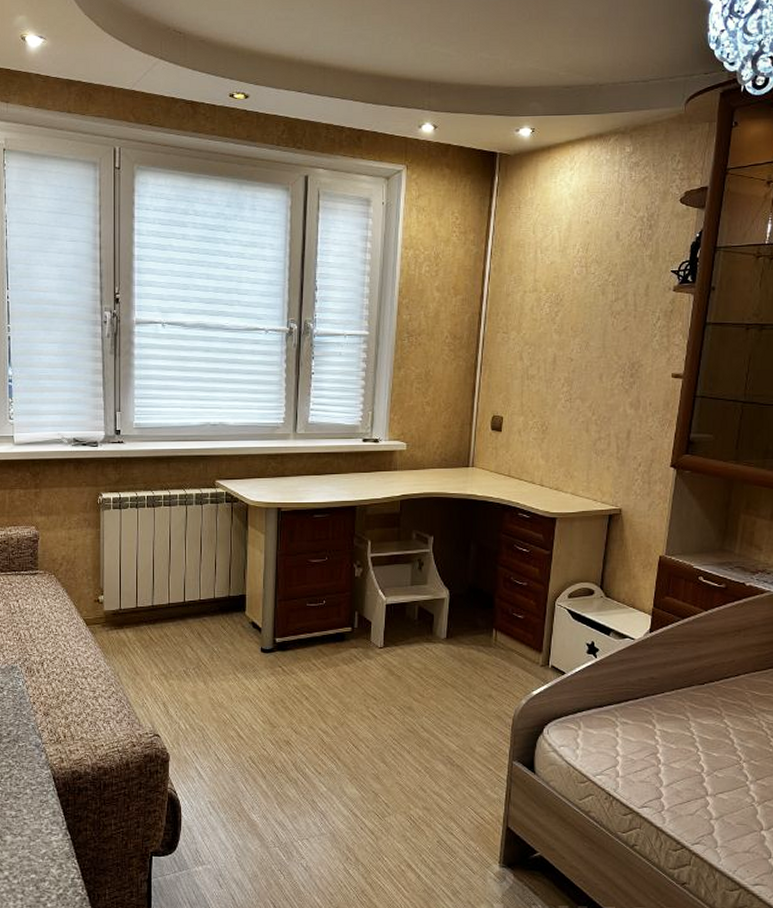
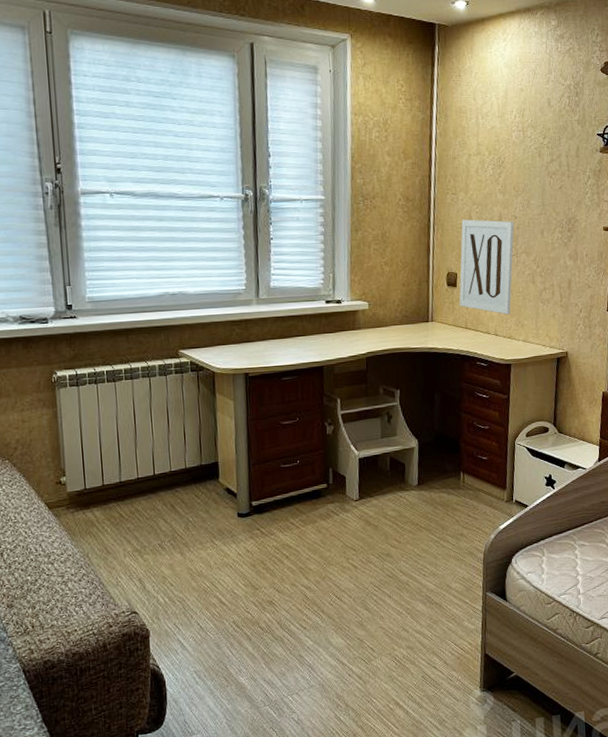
wall art: none [503,360,570,464] -> present [459,219,515,315]

